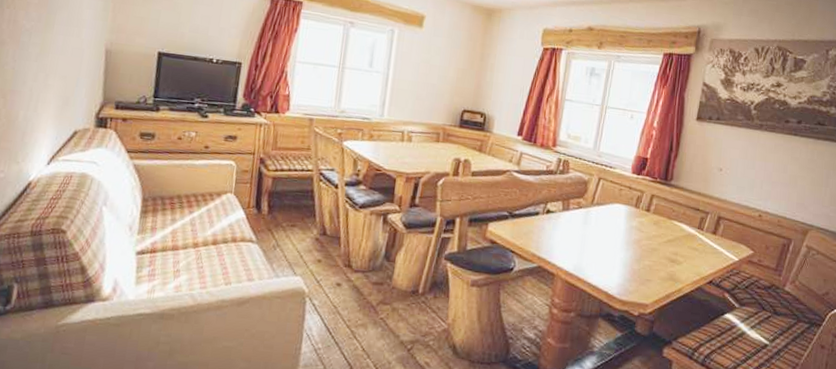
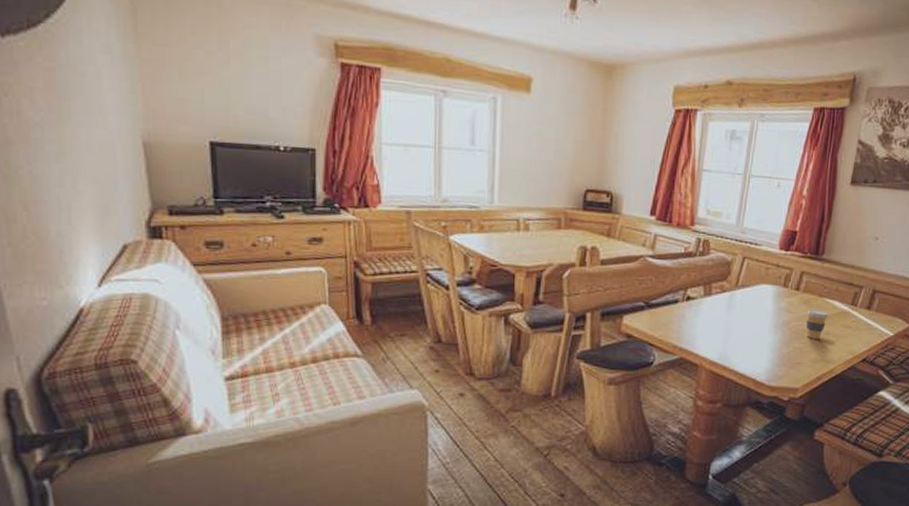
coffee cup: none [656,229,677,259] -> present [806,309,829,339]

